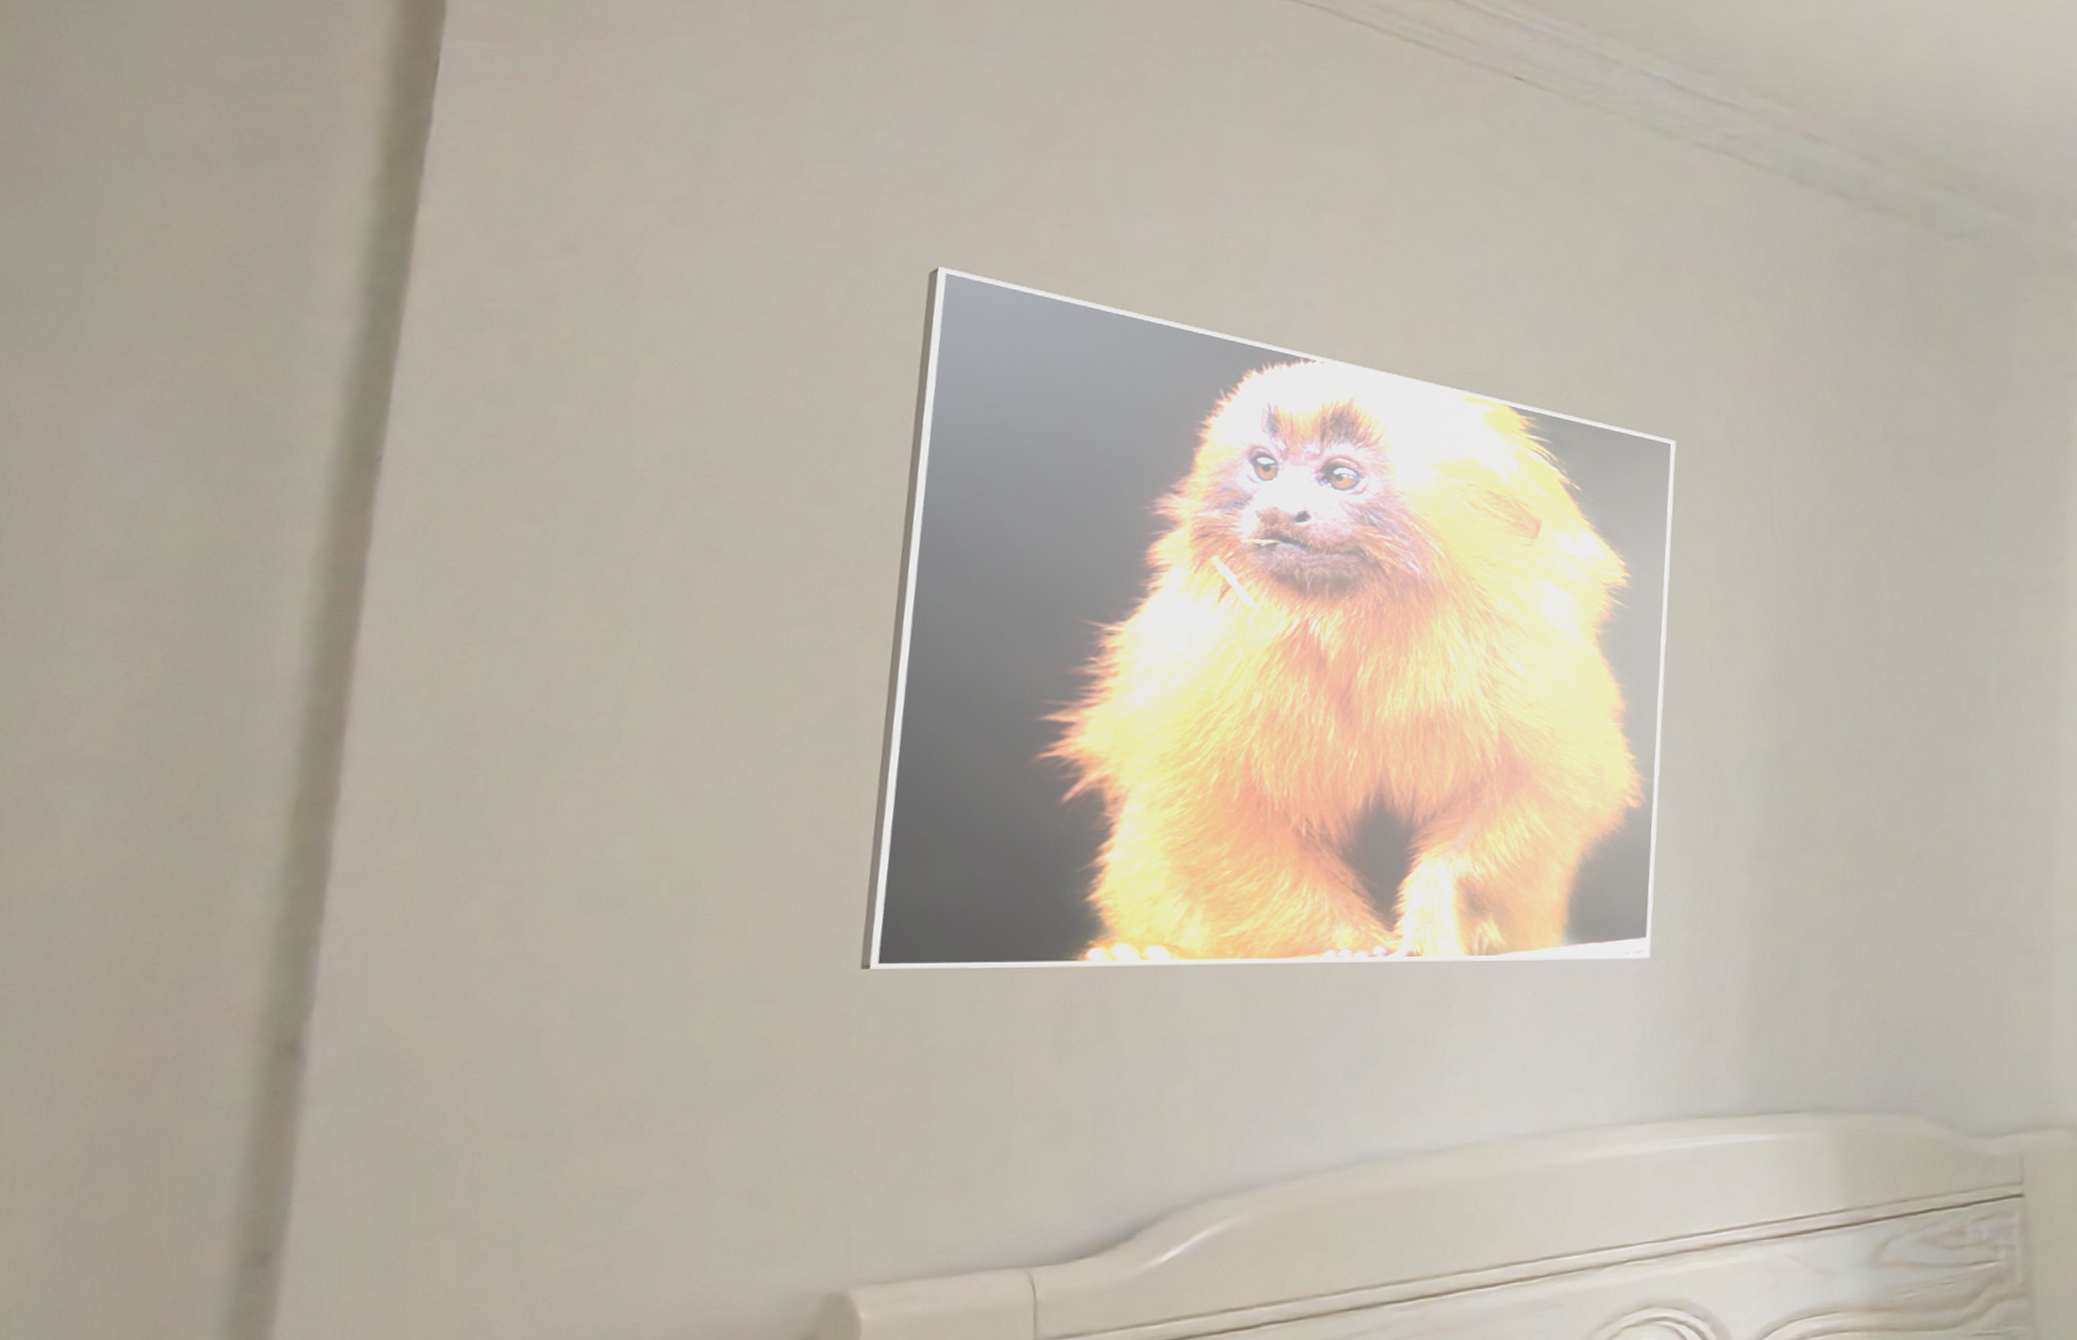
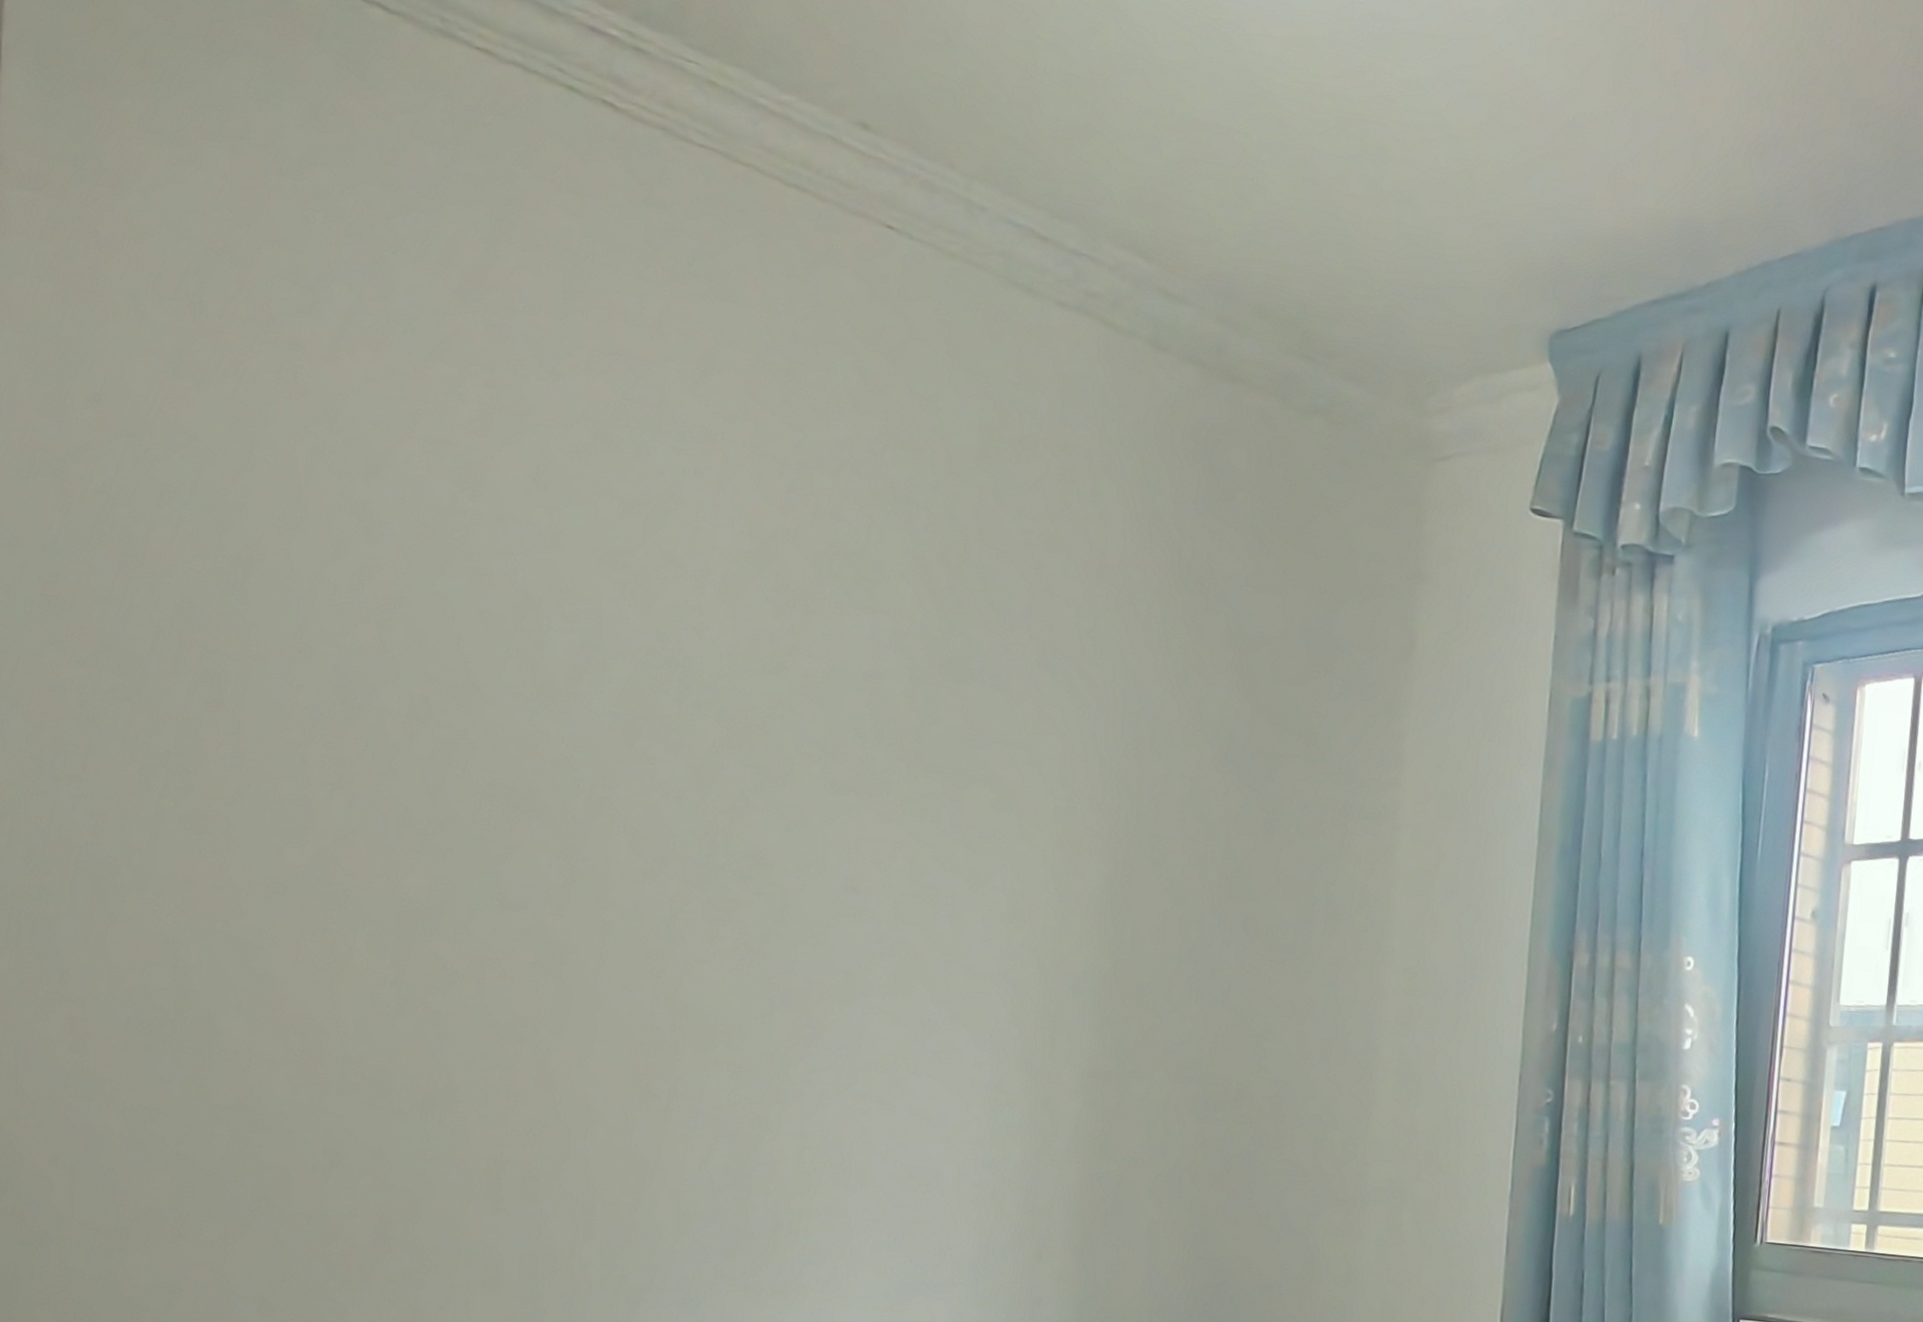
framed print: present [859,267,1676,969] -> none [336,425,1027,1171]

